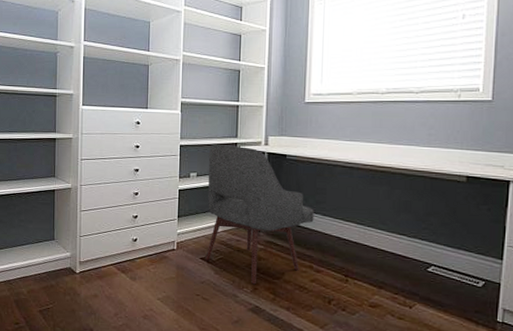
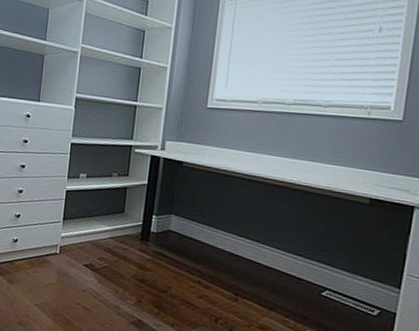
chair: present [205,144,314,285] -> none [89,145,208,297]

